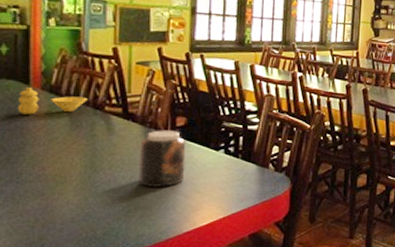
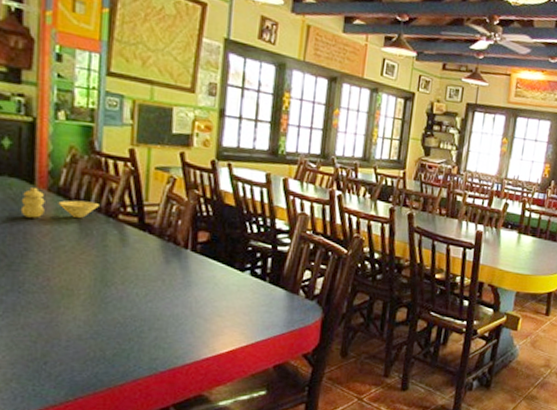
jar: present [139,130,186,187] -> none [154,244,208,308]

